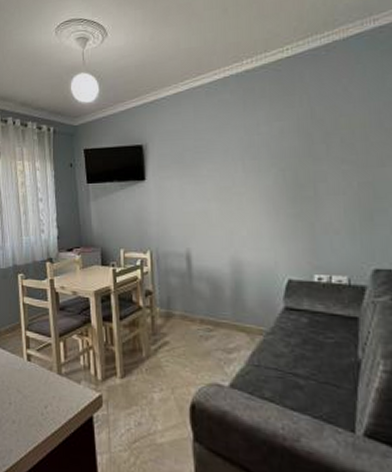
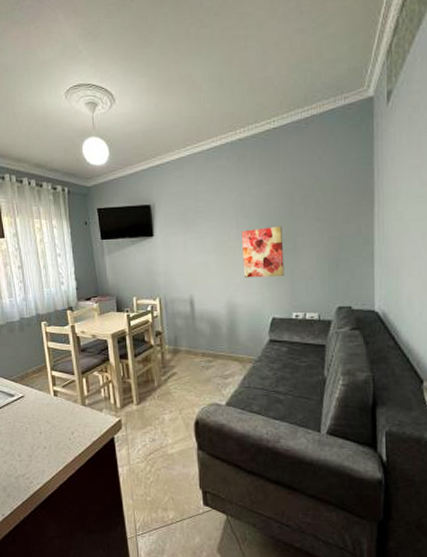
wall art: none [248,169,303,231] -> present [241,226,284,278]

